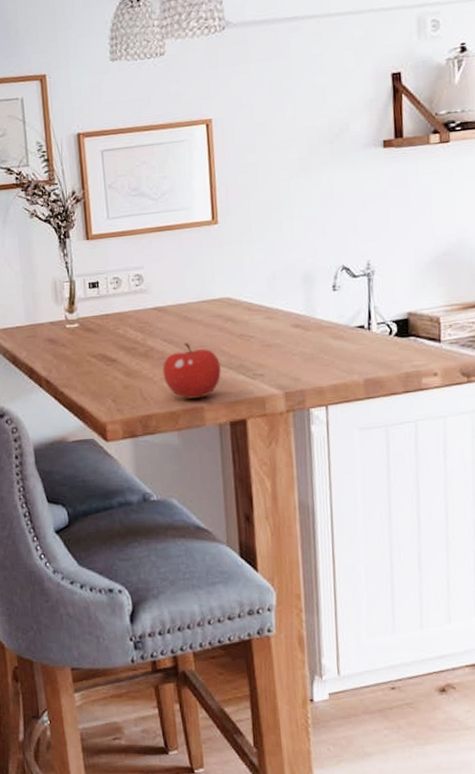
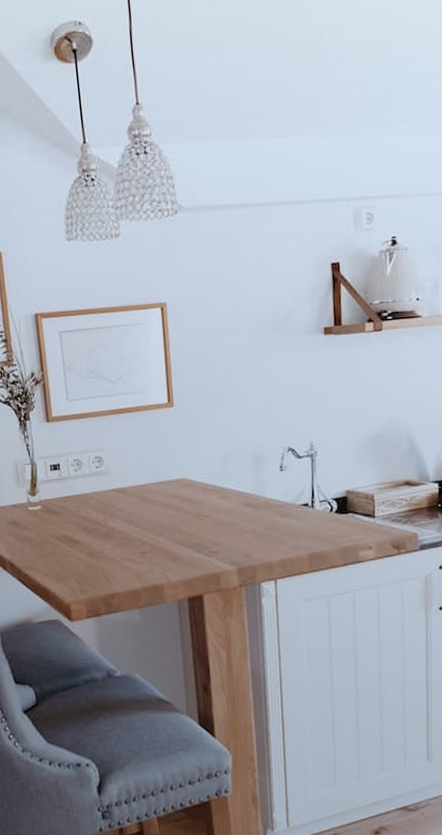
fruit: present [162,342,222,399] -> none [123,522,179,577]

